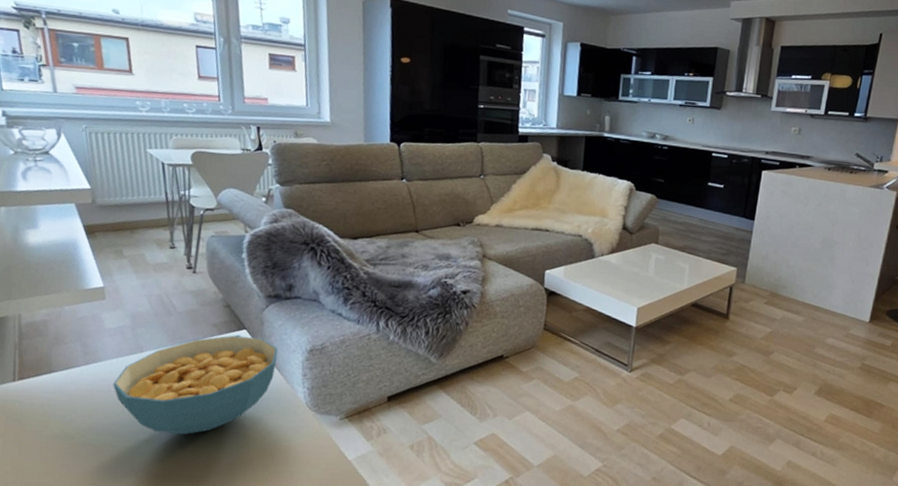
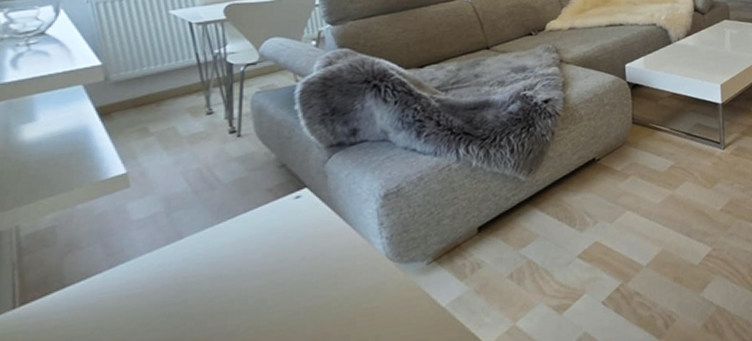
cereal bowl: present [113,335,278,435] -> none [147,193,347,329]

